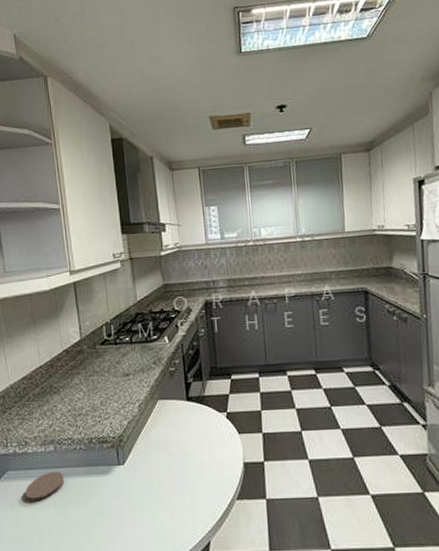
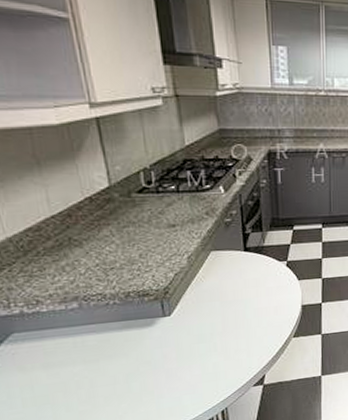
coaster: present [25,471,65,503] -> none [41,328,95,363]

